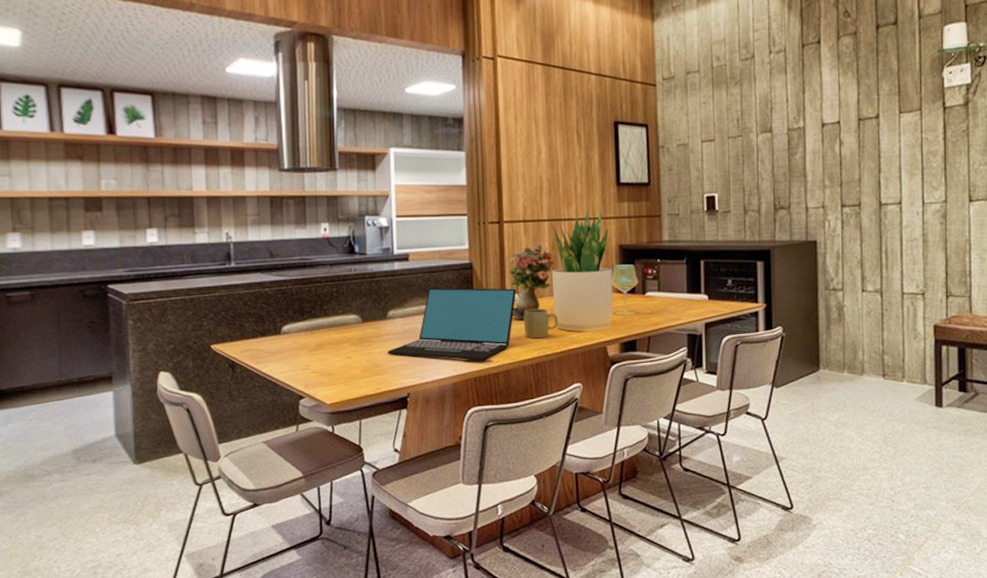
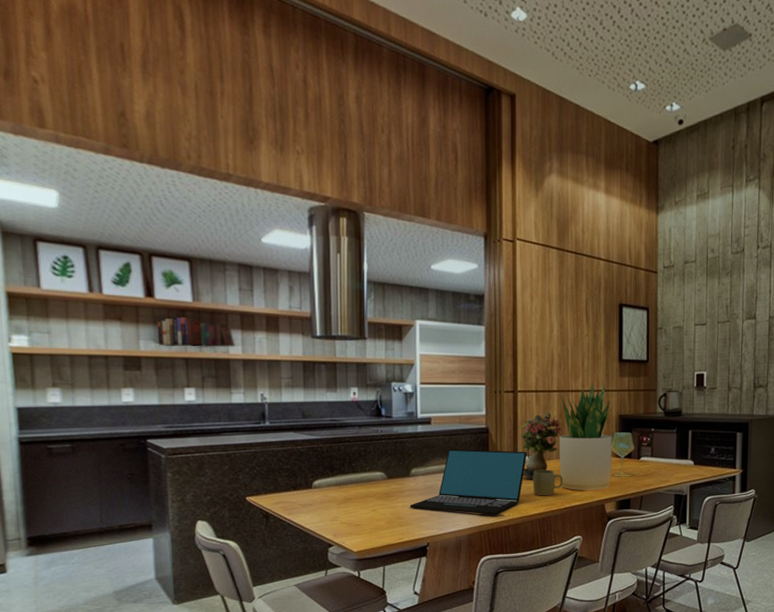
books: none [118,153,165,186] -> present [157,316,203,347]
books: none [153,157,199,187] -> present [191,322,235,349]
kettle: none [663,215,693,245] -> present [658,390,683,417]

